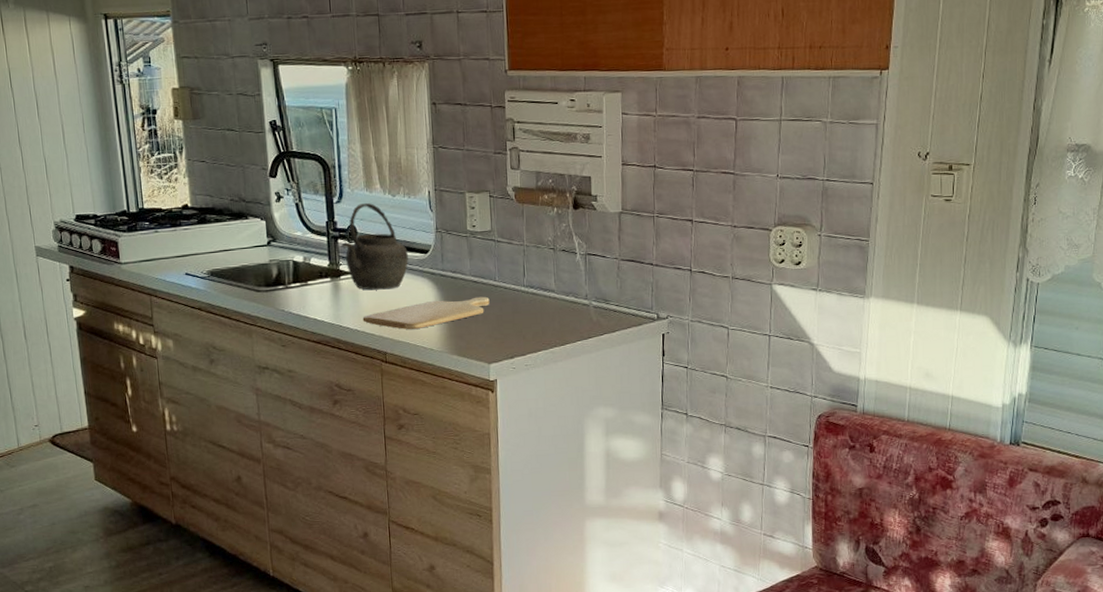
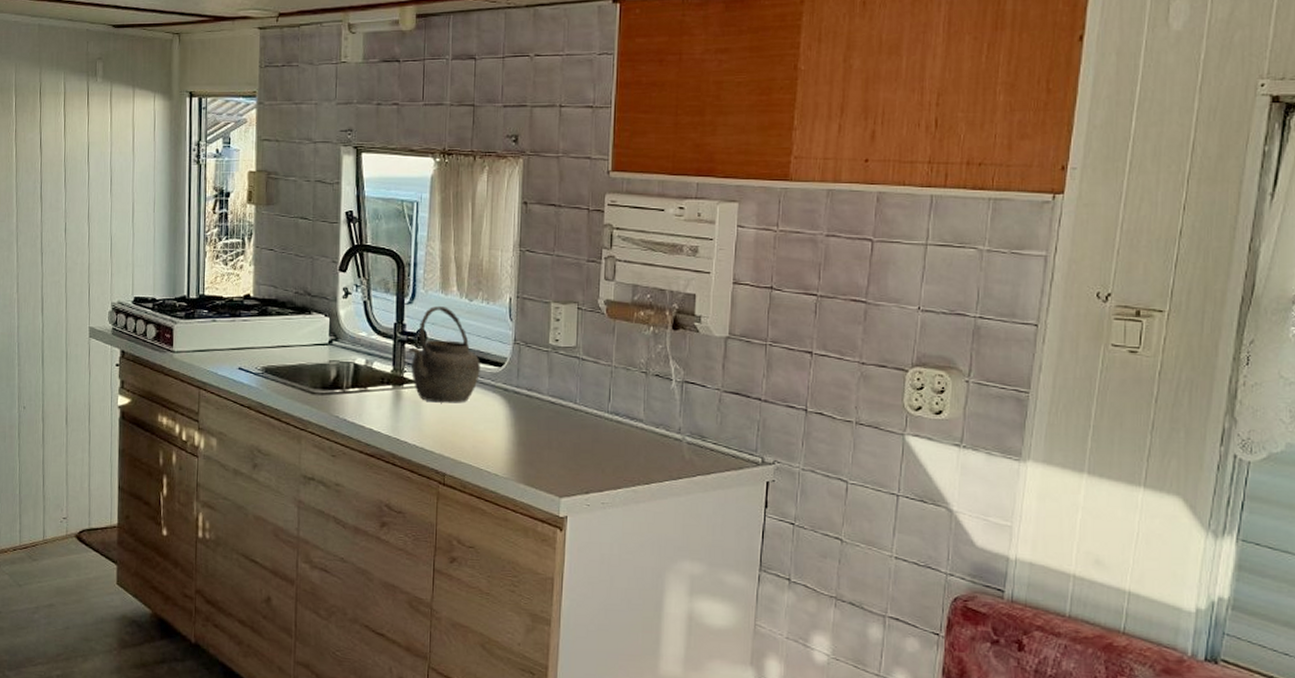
chopping board: present [362,296,490,330] -> none [423,419,567,451]

